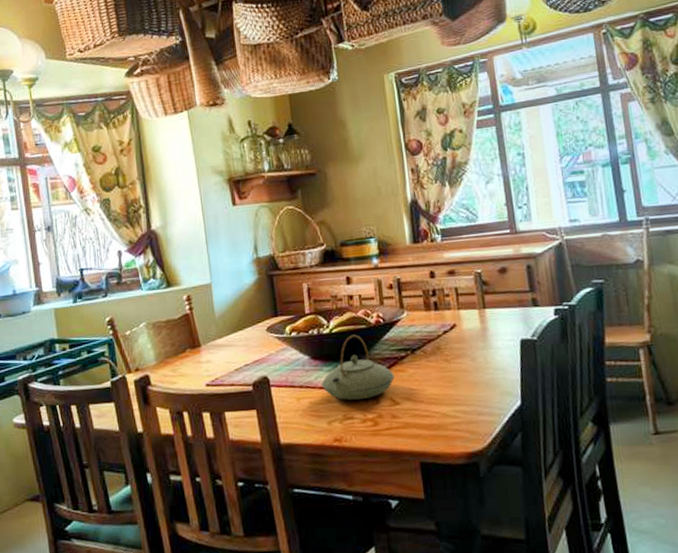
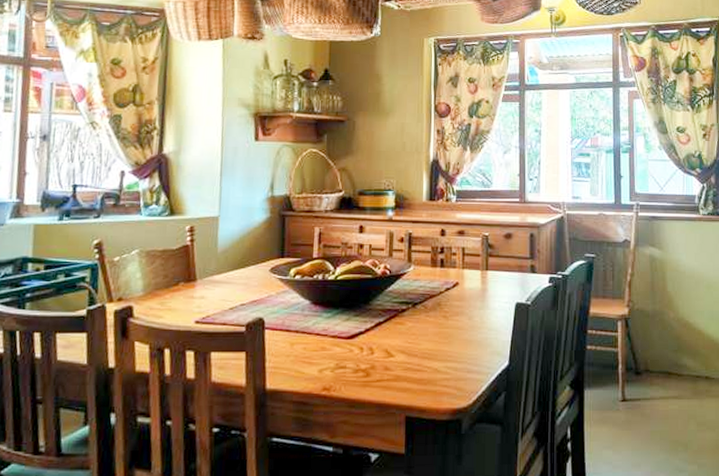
teapot: present [321,334,394,401] -> none [318,283,393,350]

